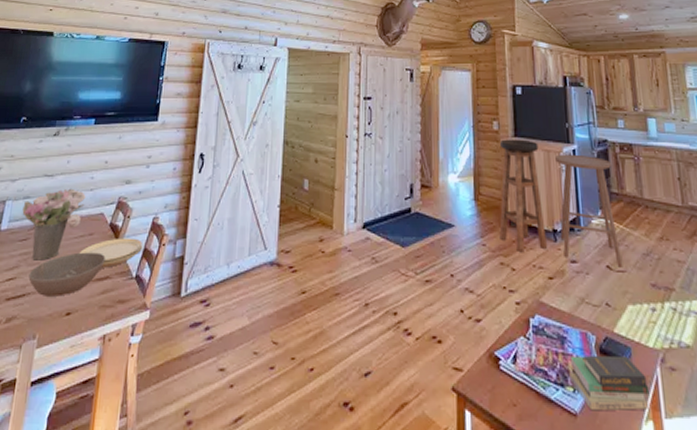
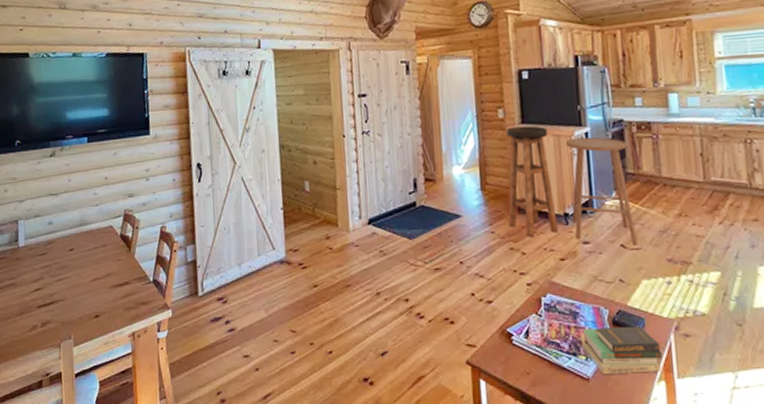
flower bouquet: present [22,188,86,261] -> none [35,205,93,272]
bowl: present [28,252,106,297] -> none [54,261,122,303]
plate: present [79,238,143,268] -> none [96,246,156,275]

